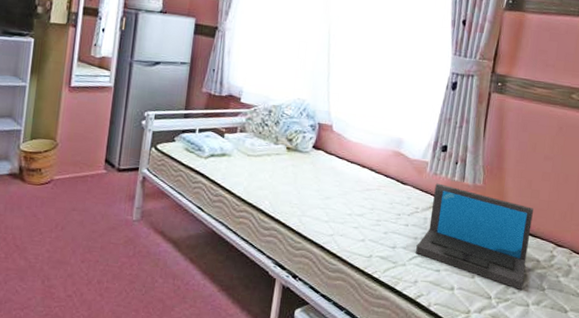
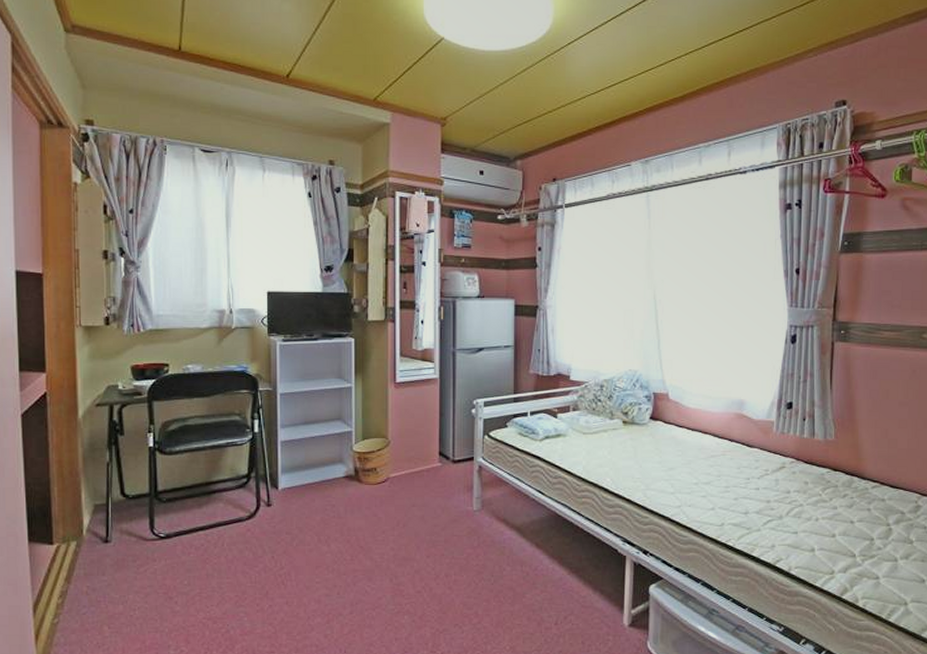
laptop: present [416,183,534,290] -> none [770,442,892,545]

